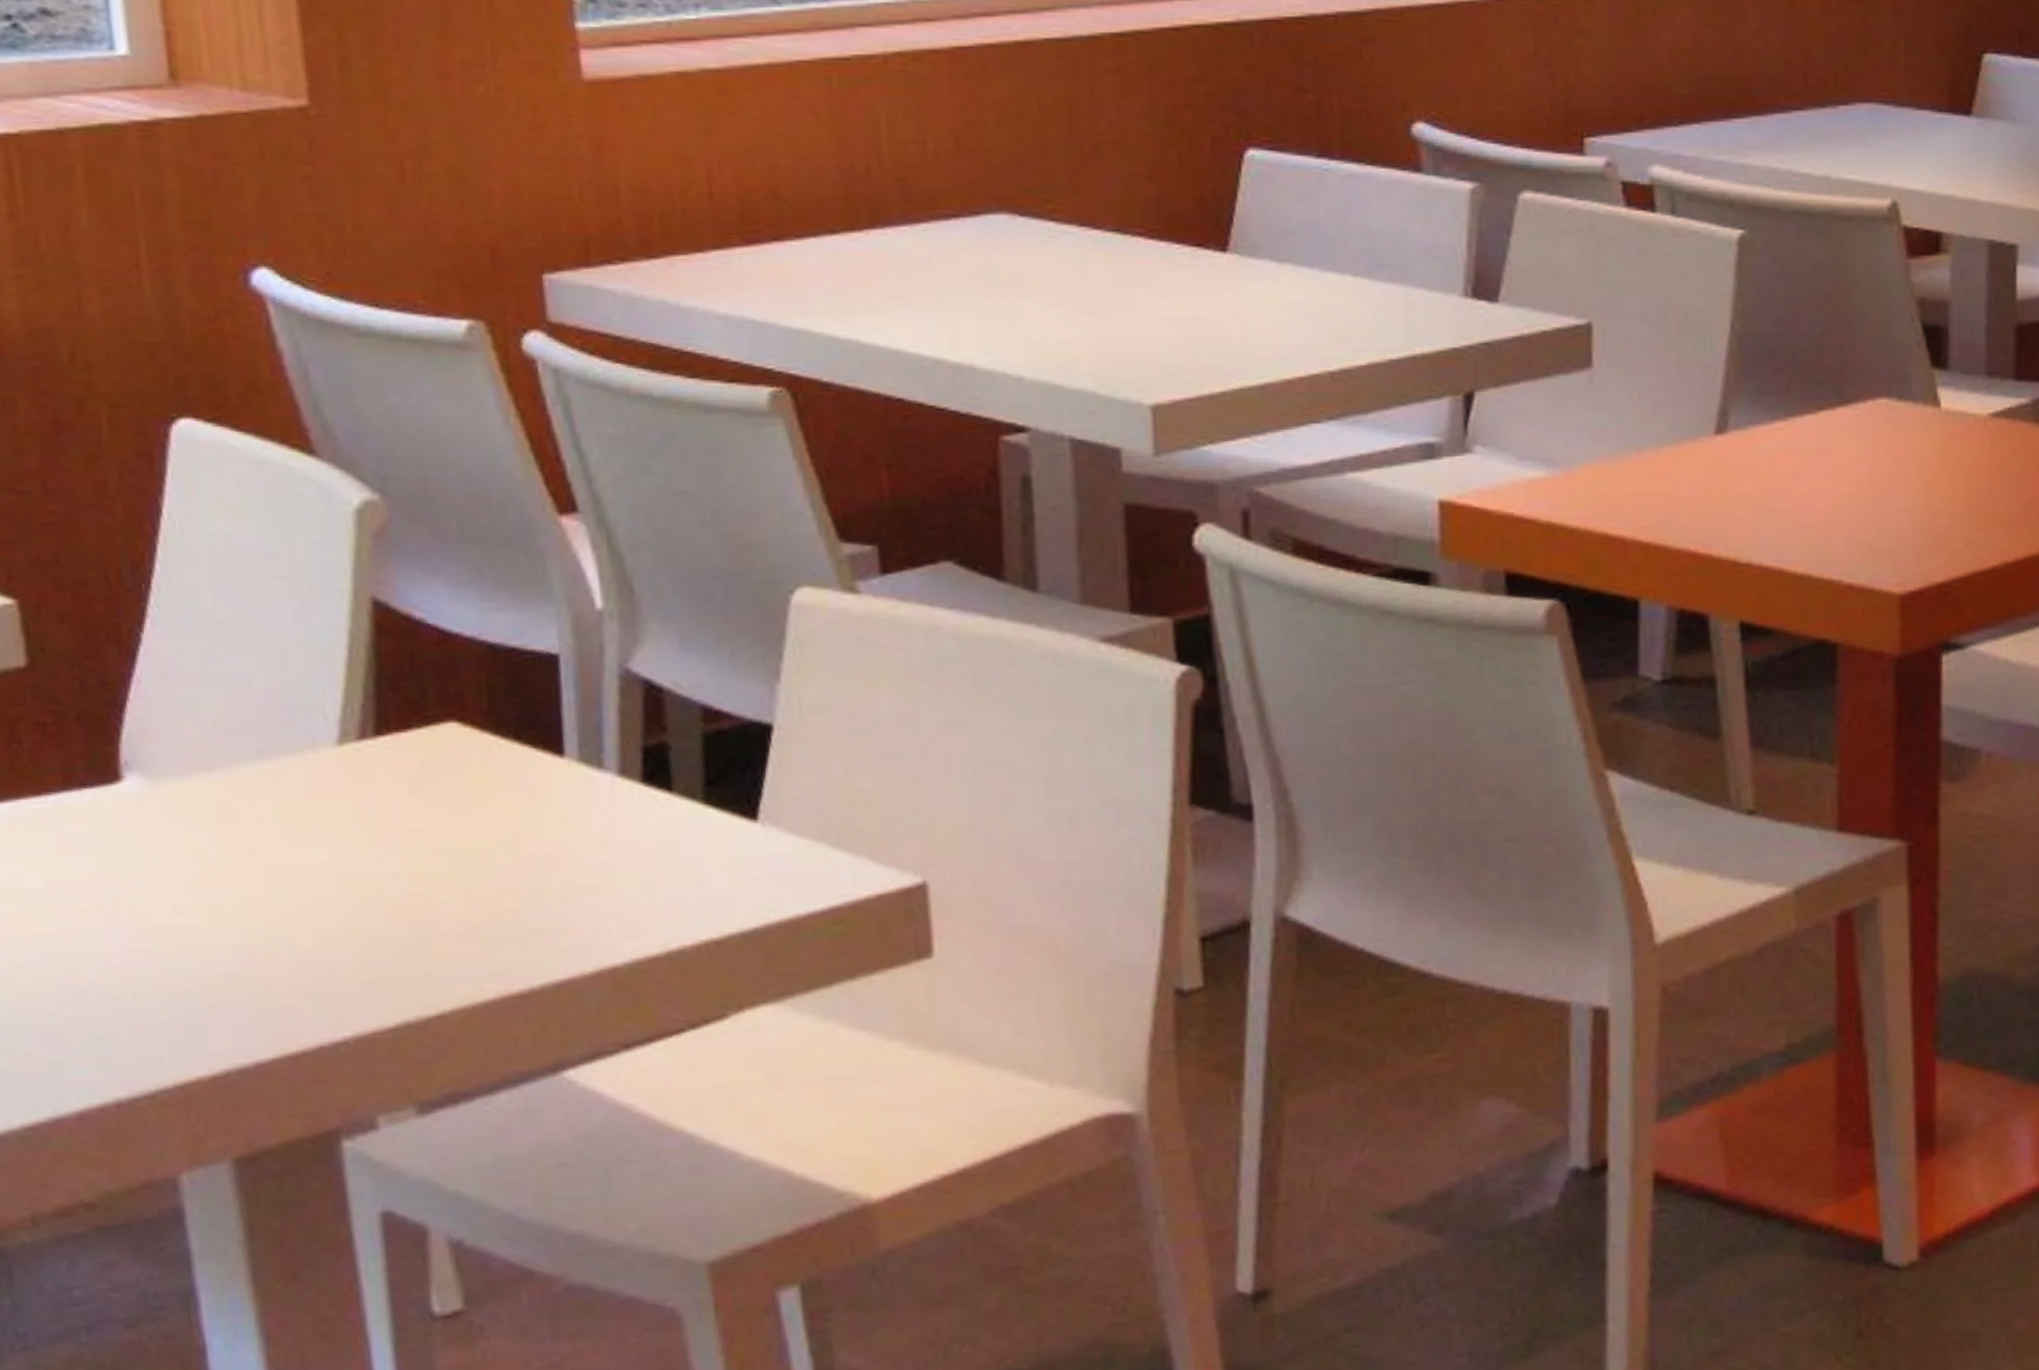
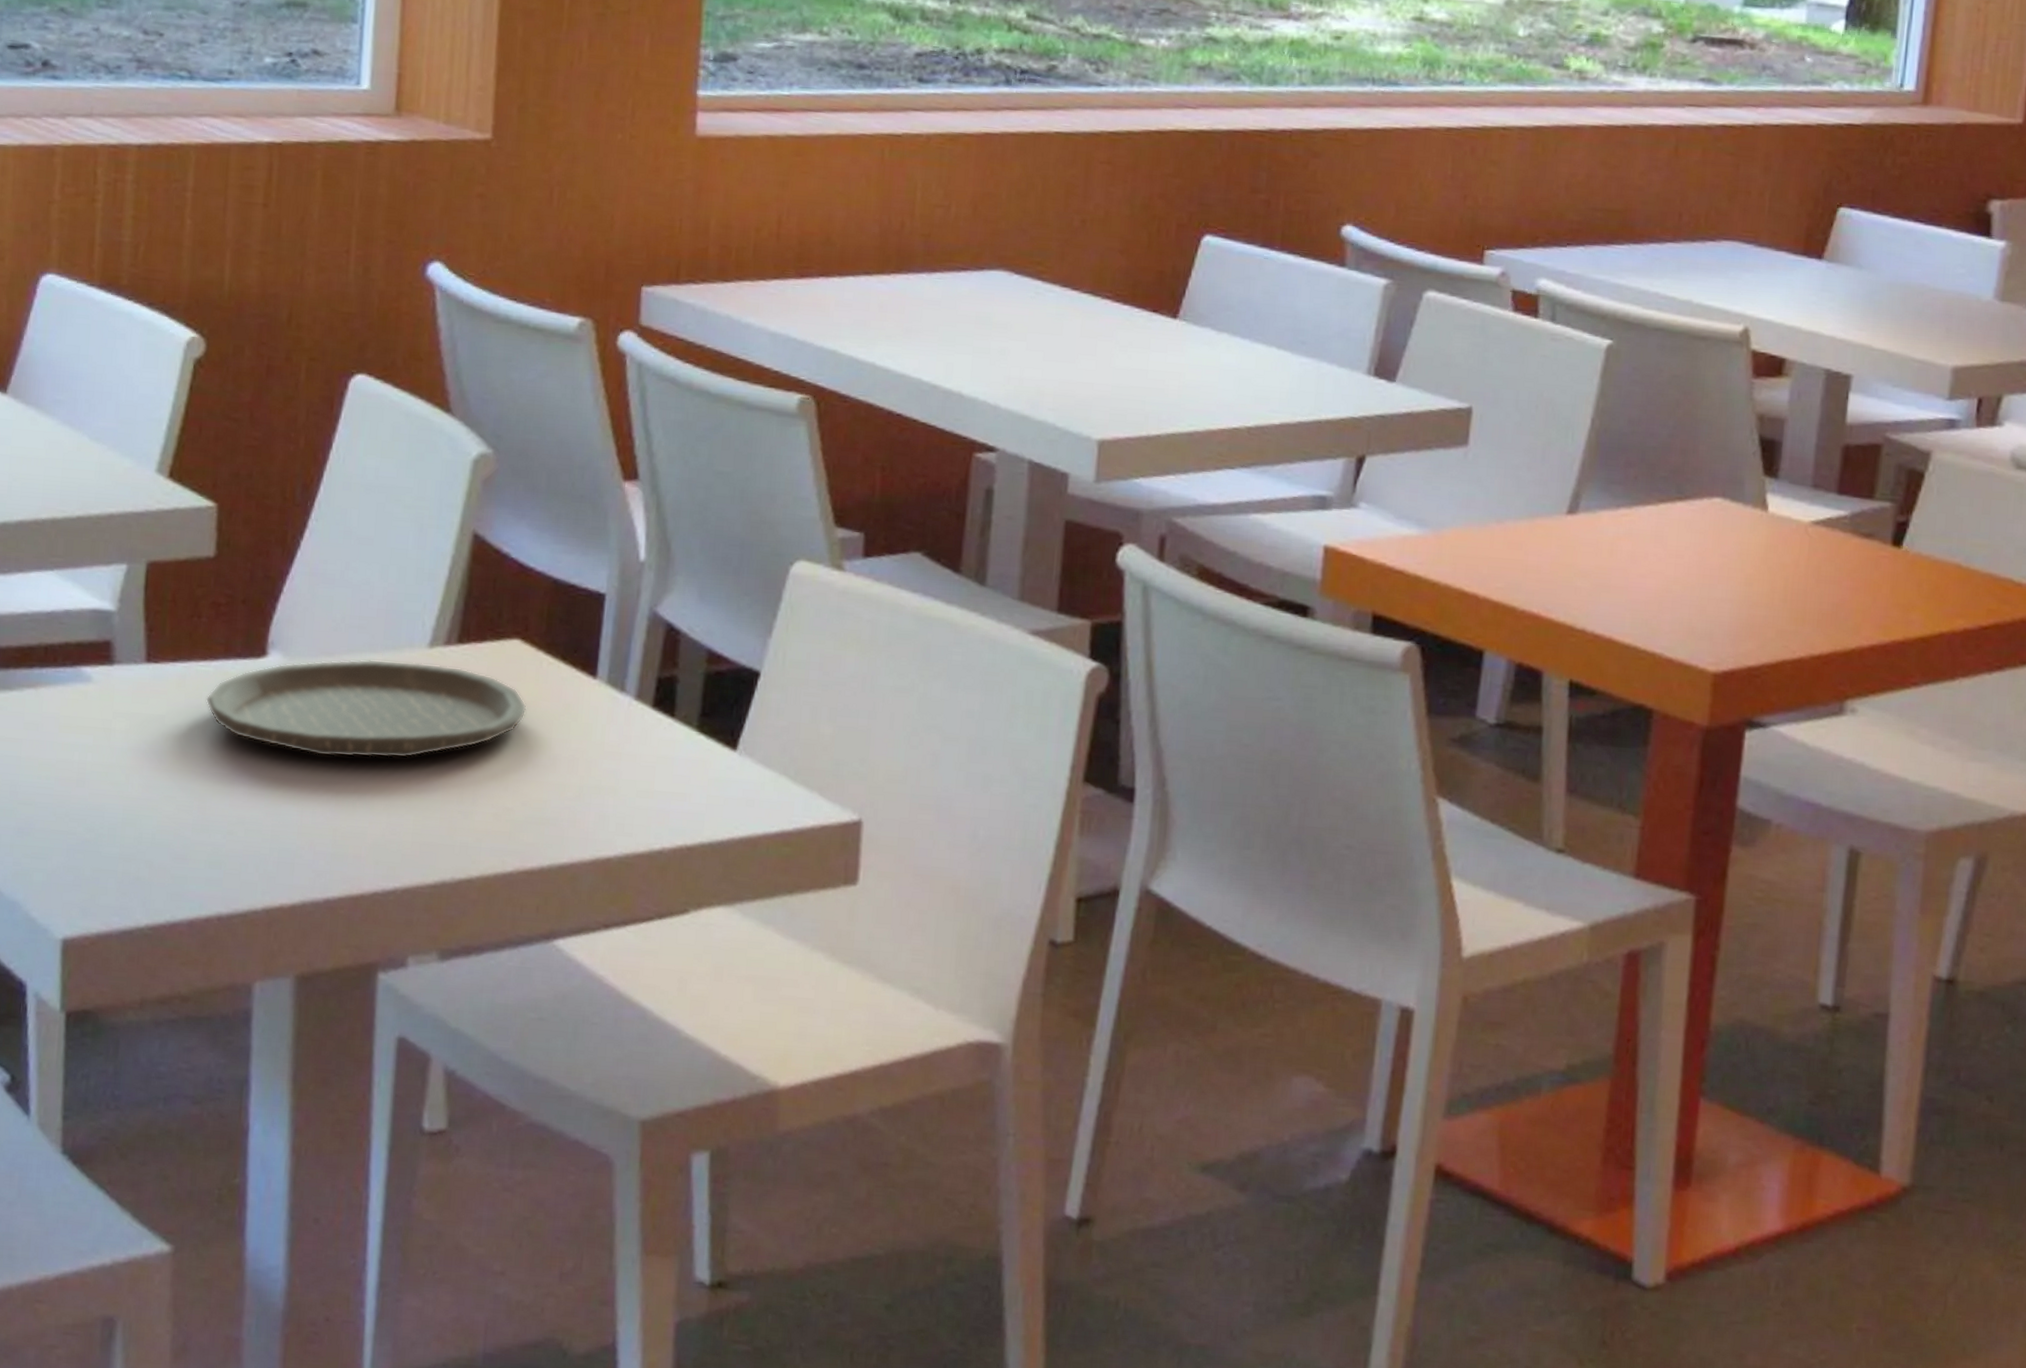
plate: none [48,764,480,894] -> present [205,659,527,759]

